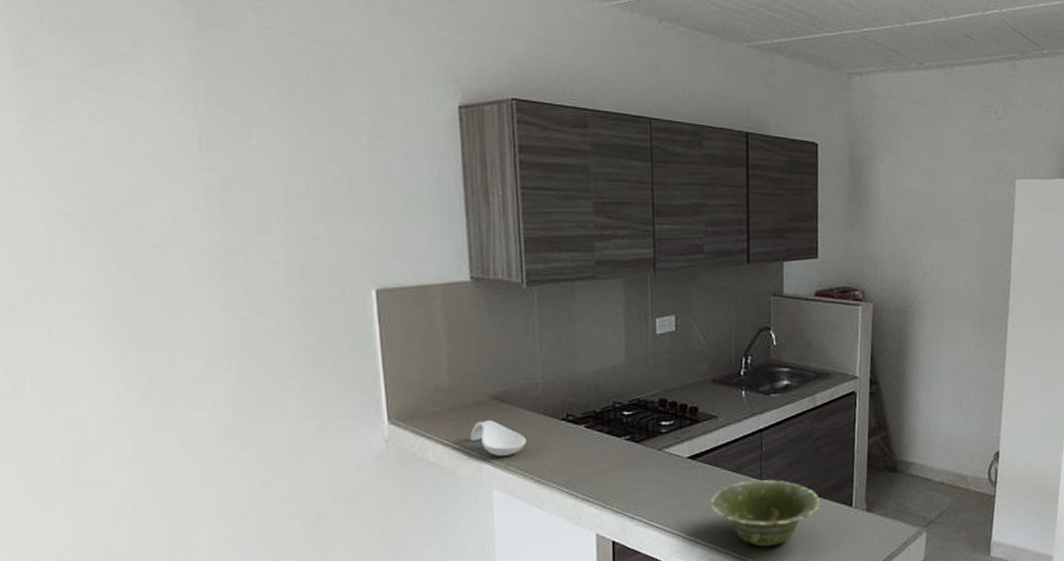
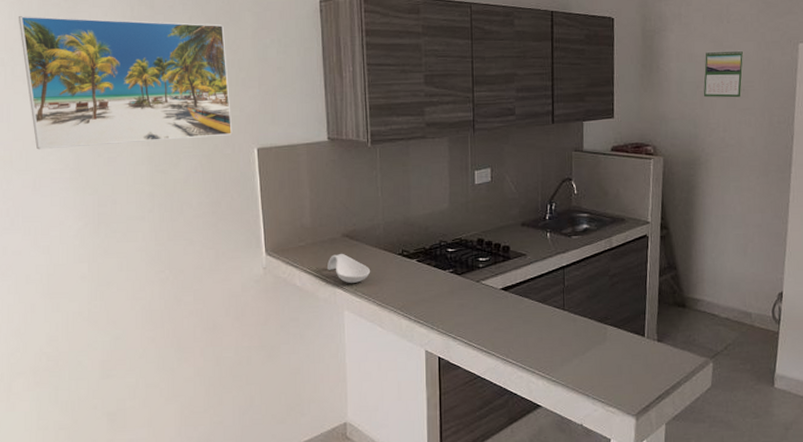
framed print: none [22,105,342,289] -> present [19,15,233,150]
dish: present [709,479,821,546] -> none [519,310,617,368]
calendar: none [916,184,959,238] -> present [704,50,744,98]

